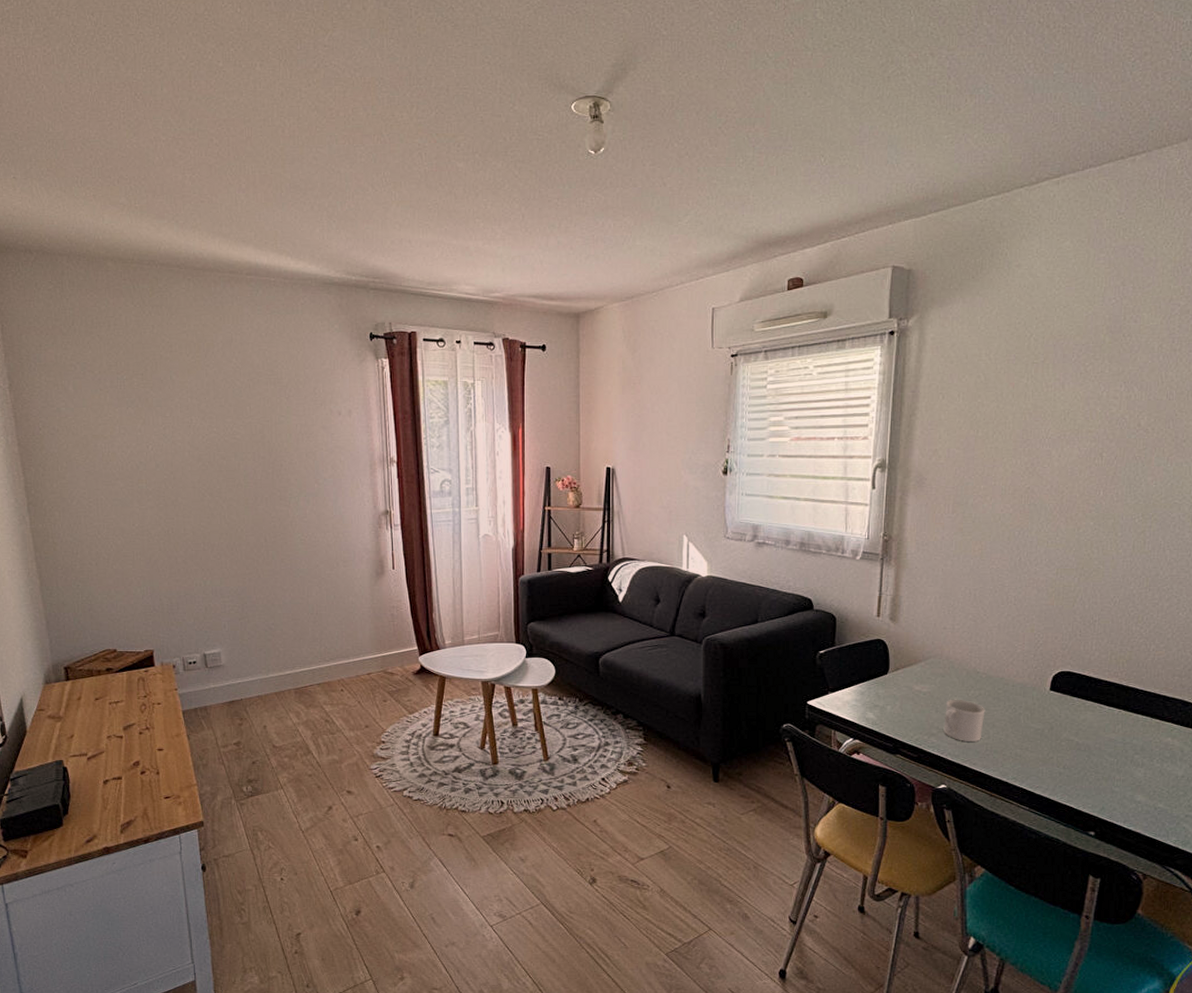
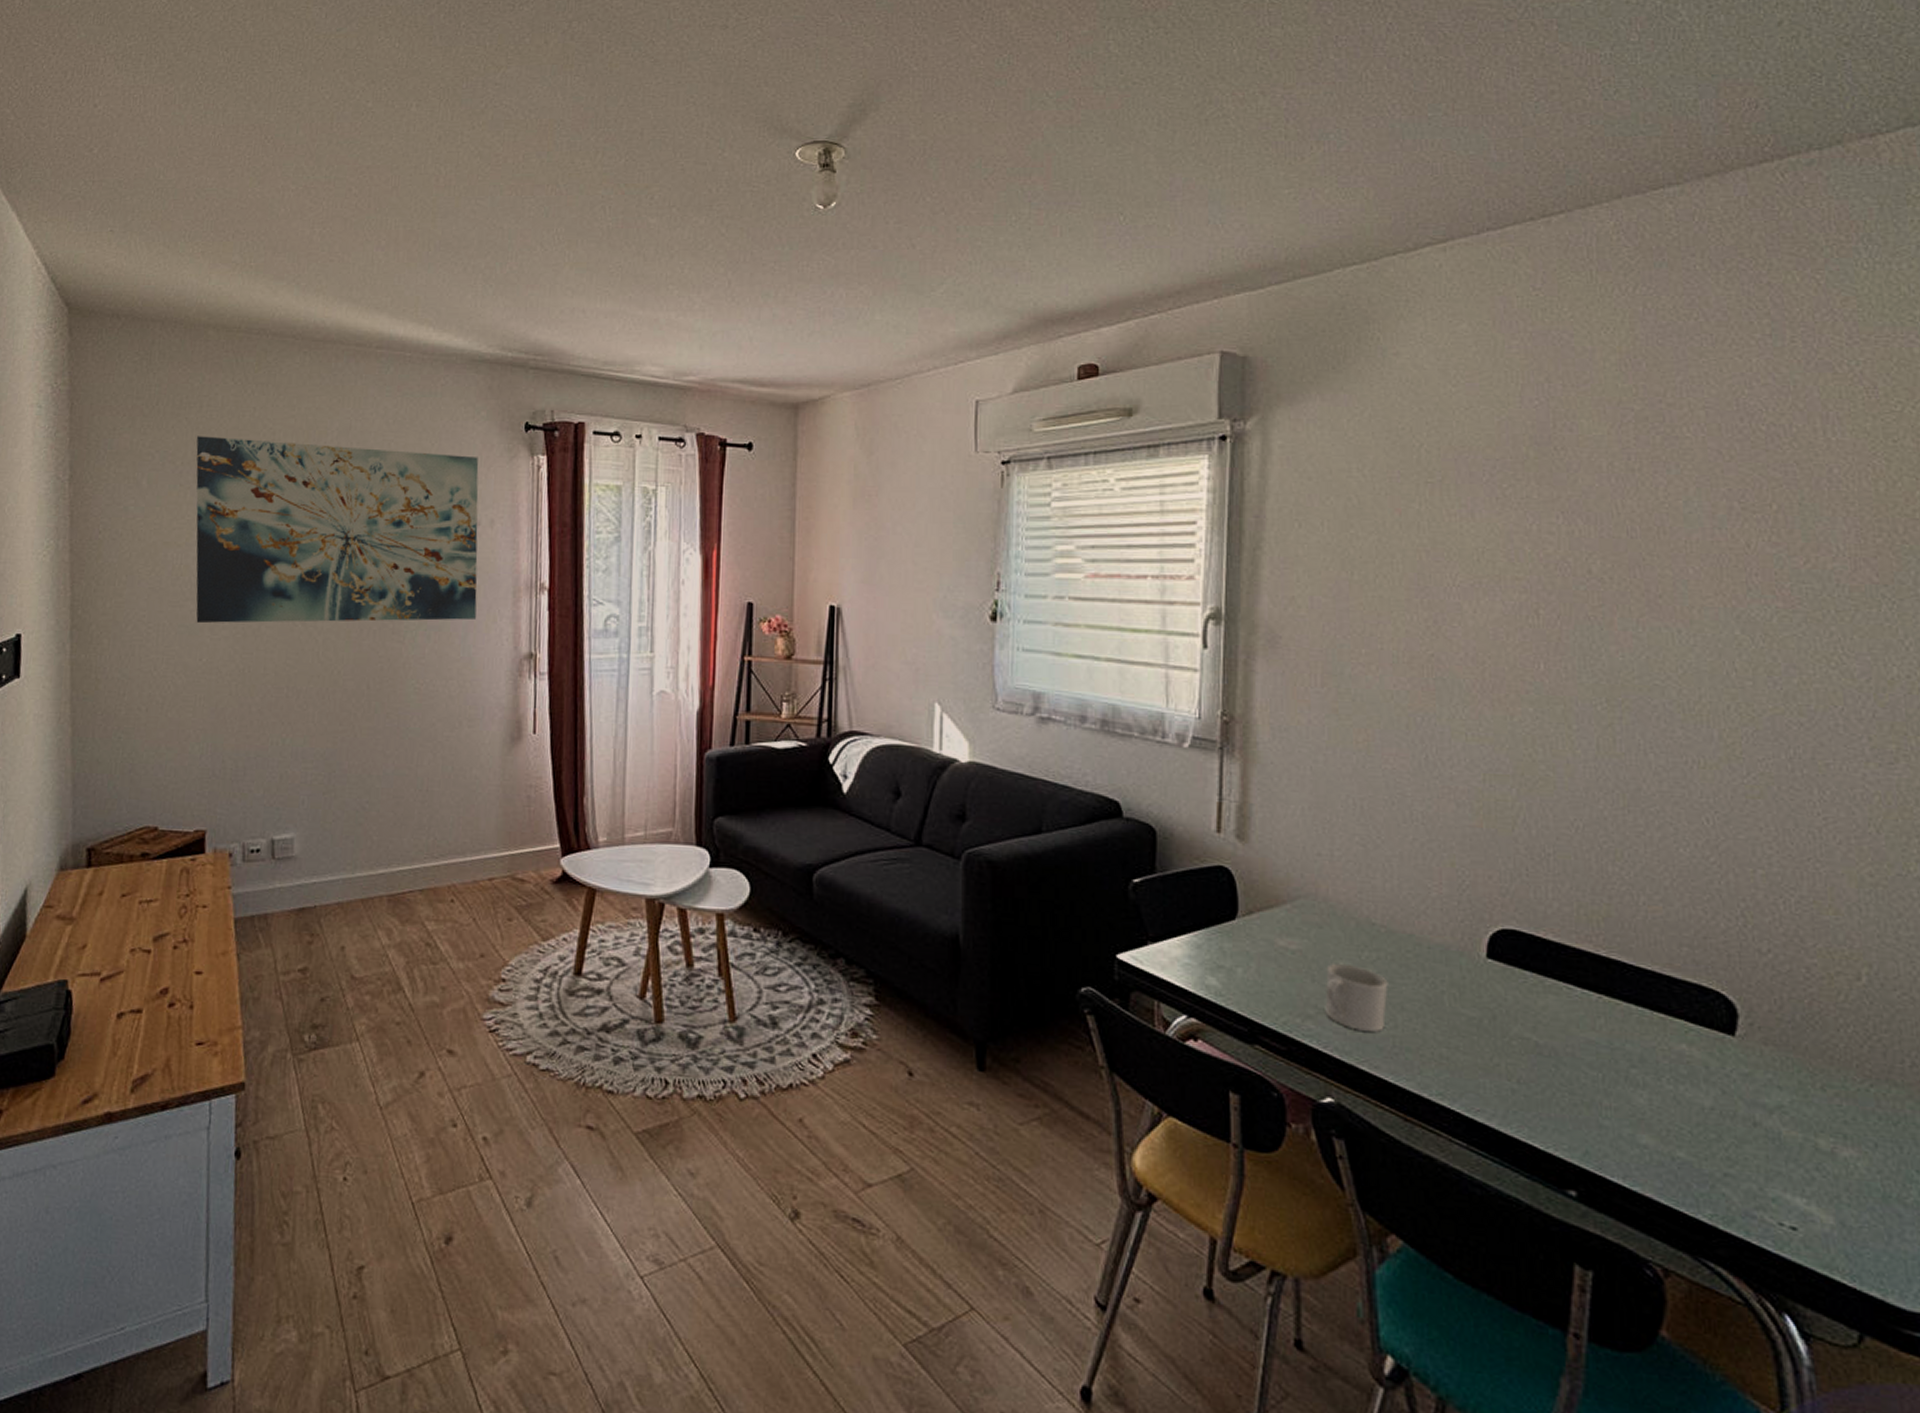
wall art: none [108,349,343,497] -> present [196,436,479,624]

